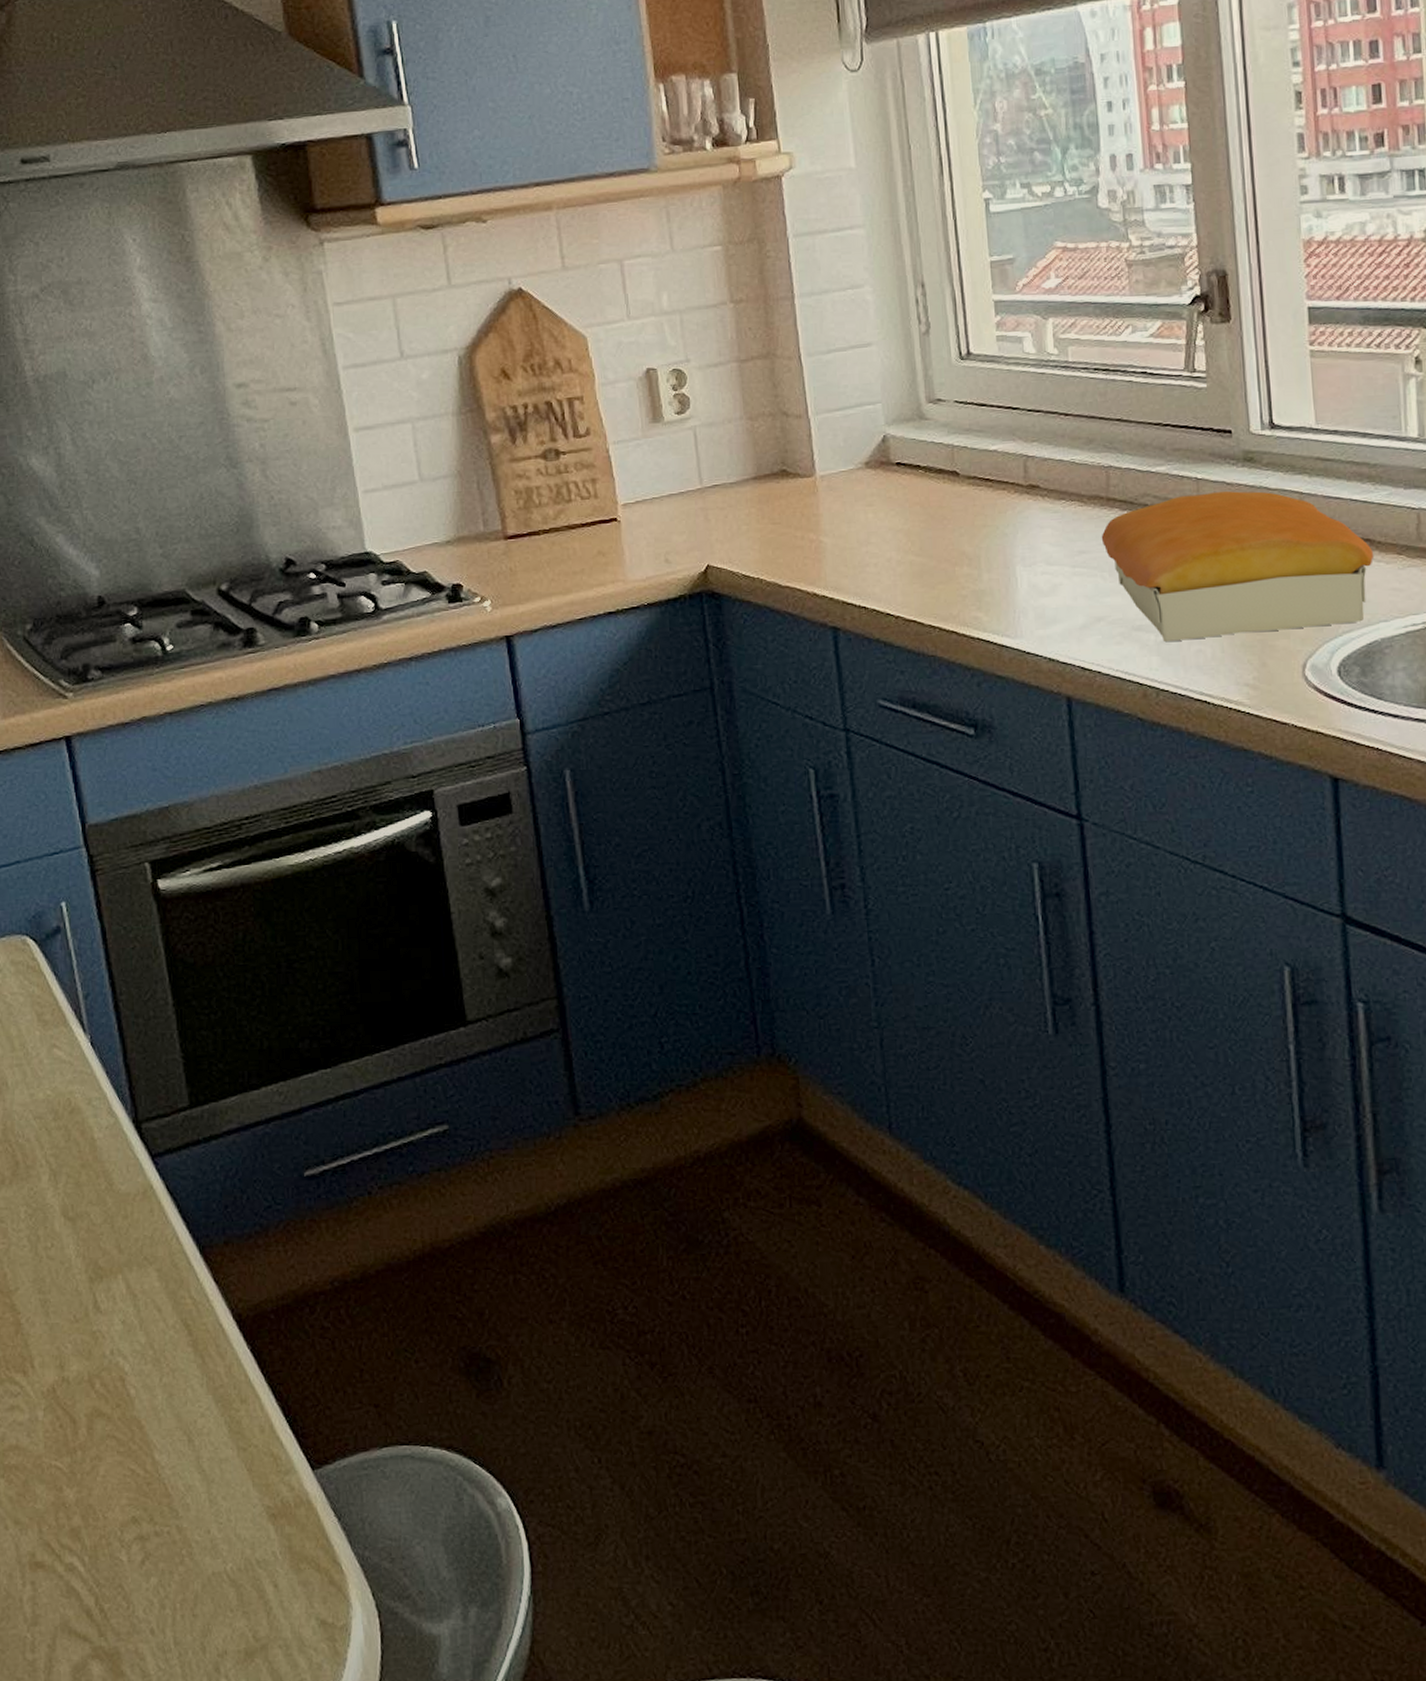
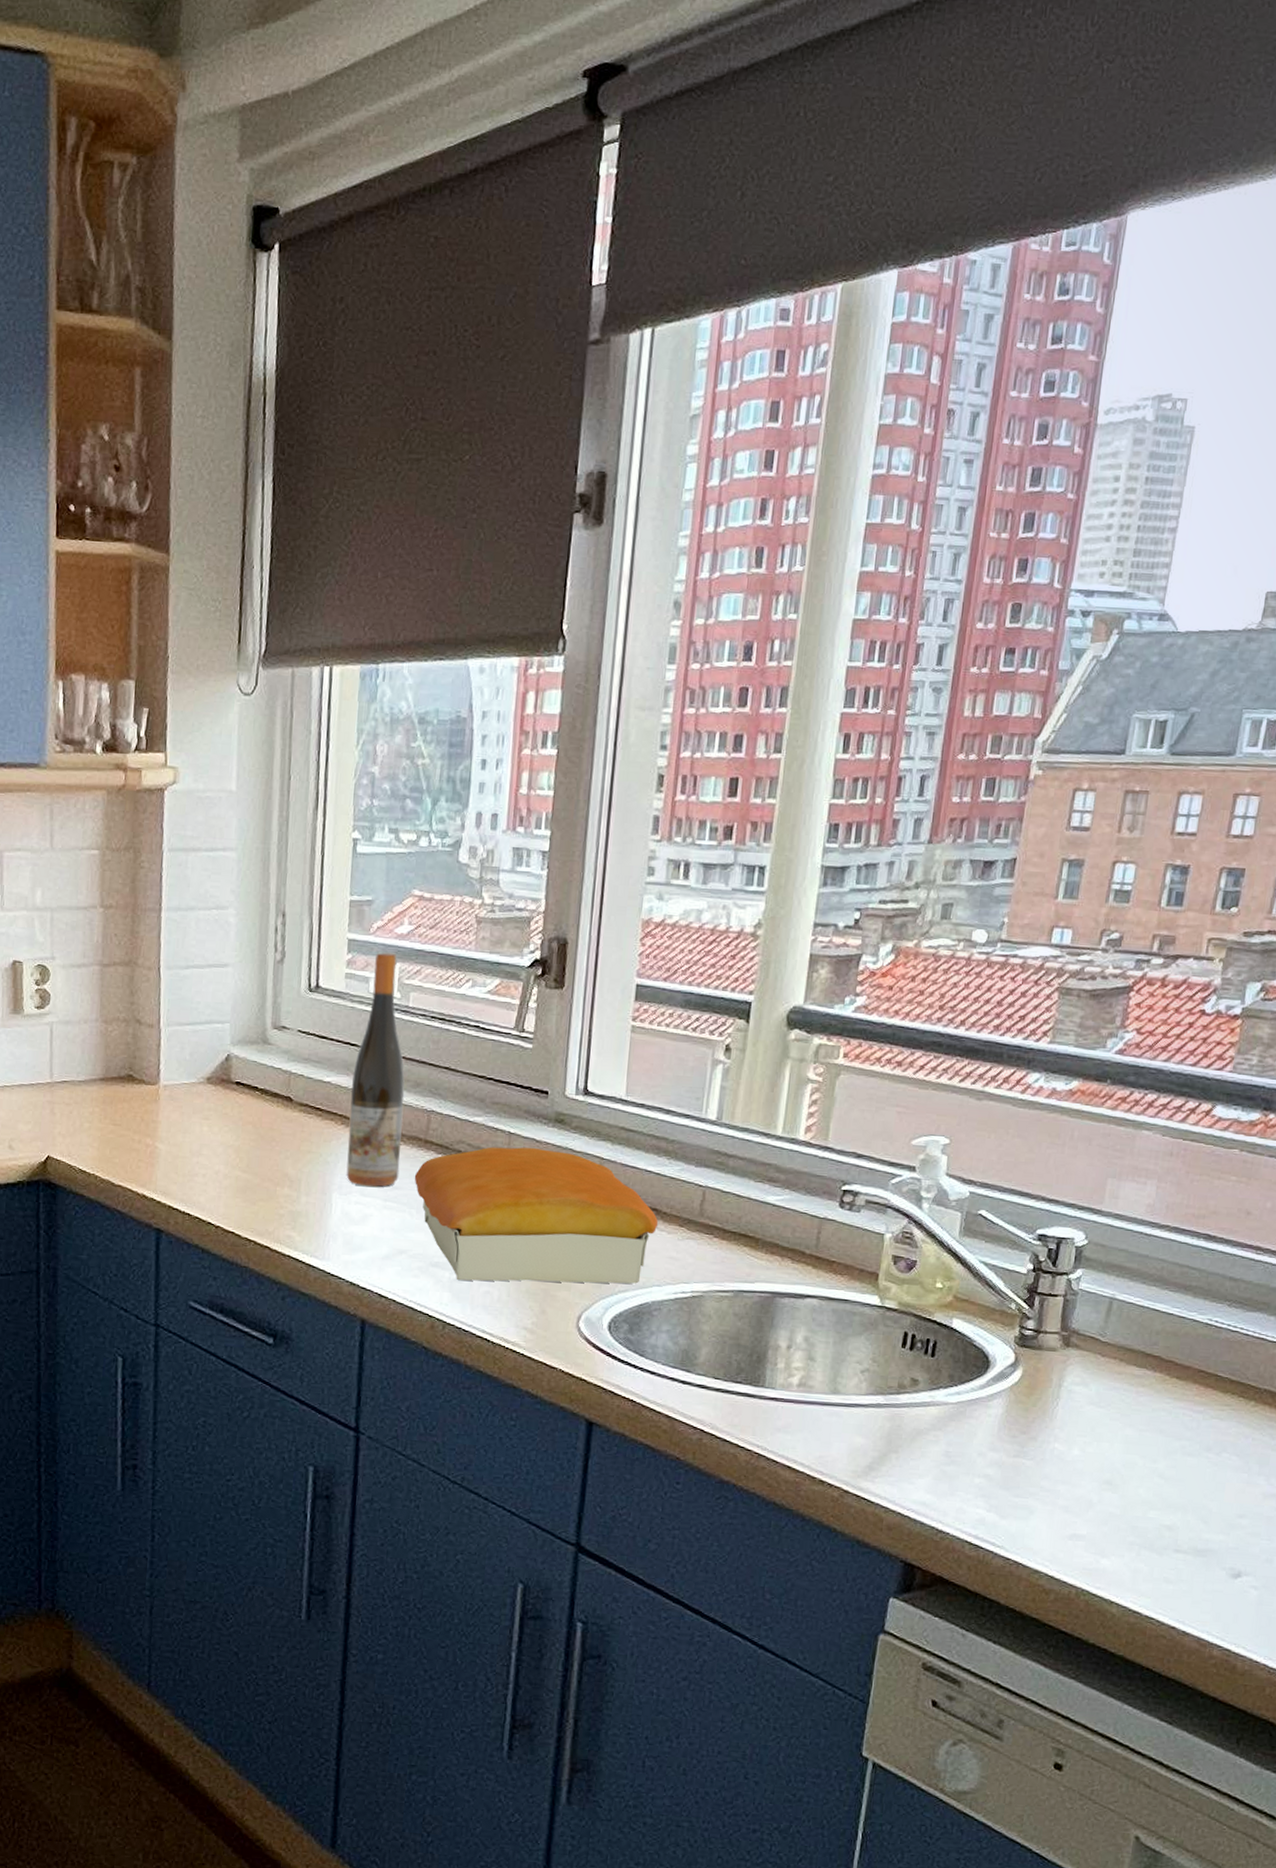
wine bottle: none [1019,308,1085,554] -> present [346,952,405,1187]

